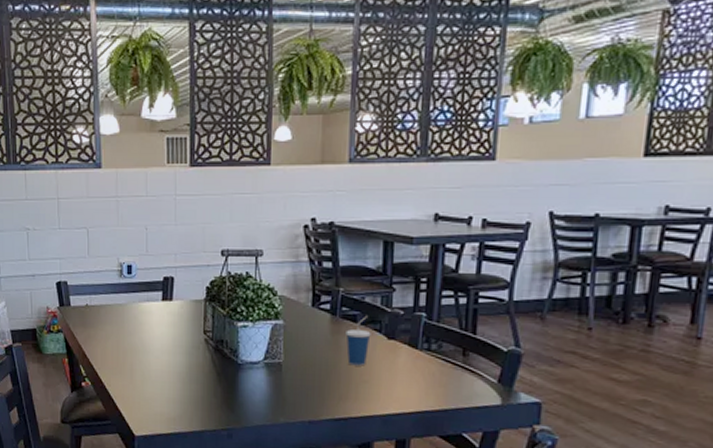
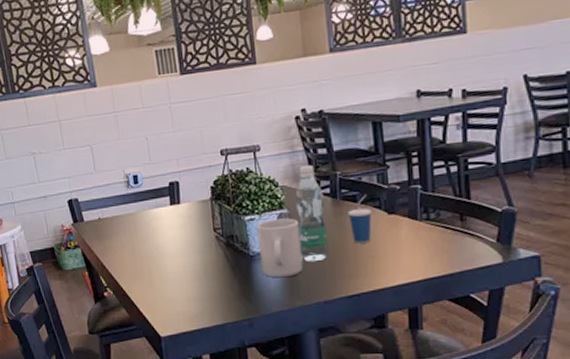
cup: none [247,328,294,392] -> present [256,218,304,278]
bottle: none [291,277,323,379] -> present [295,164,329,262]

